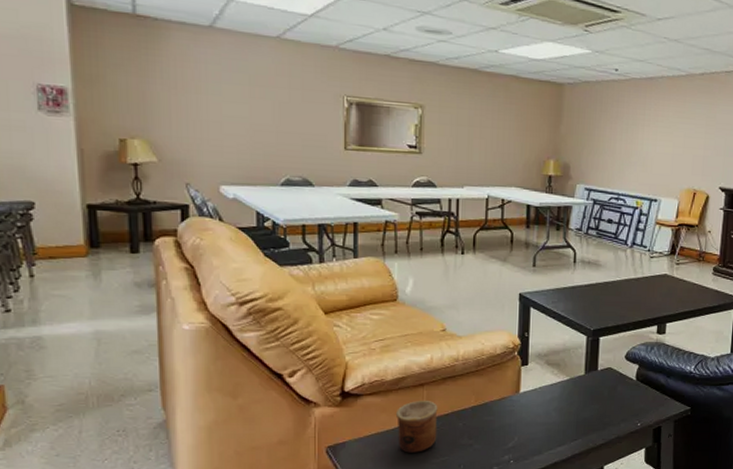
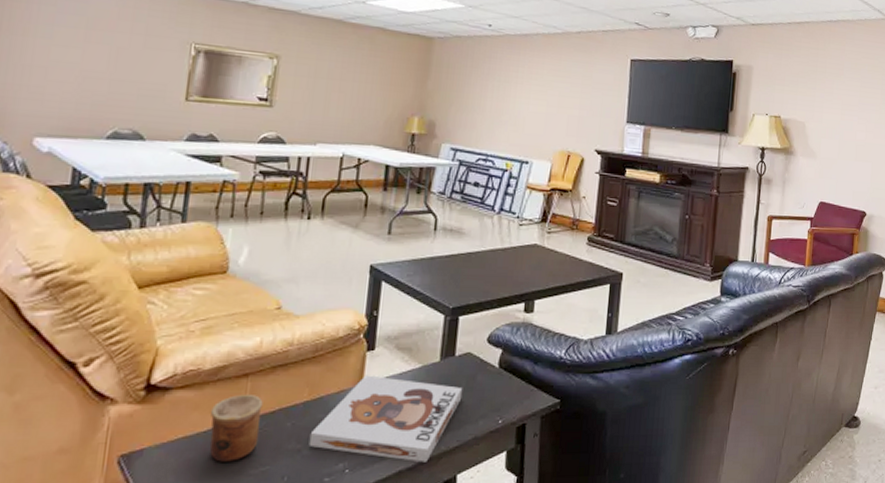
board game: none [478,386,606,456] -> present [308,375,463,463]

